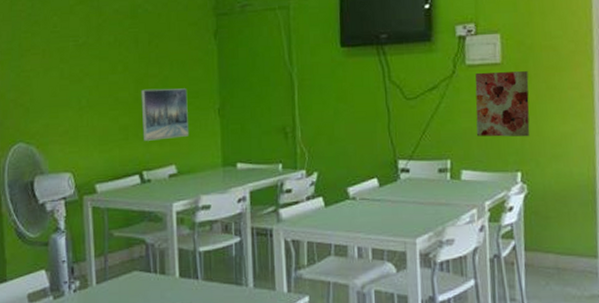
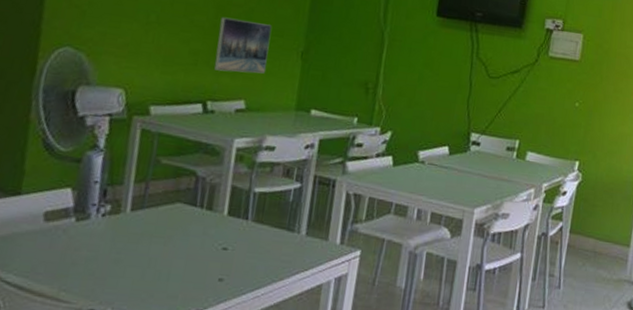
wall art: present [475,71,530,137] -> none [547,65,601,131]

